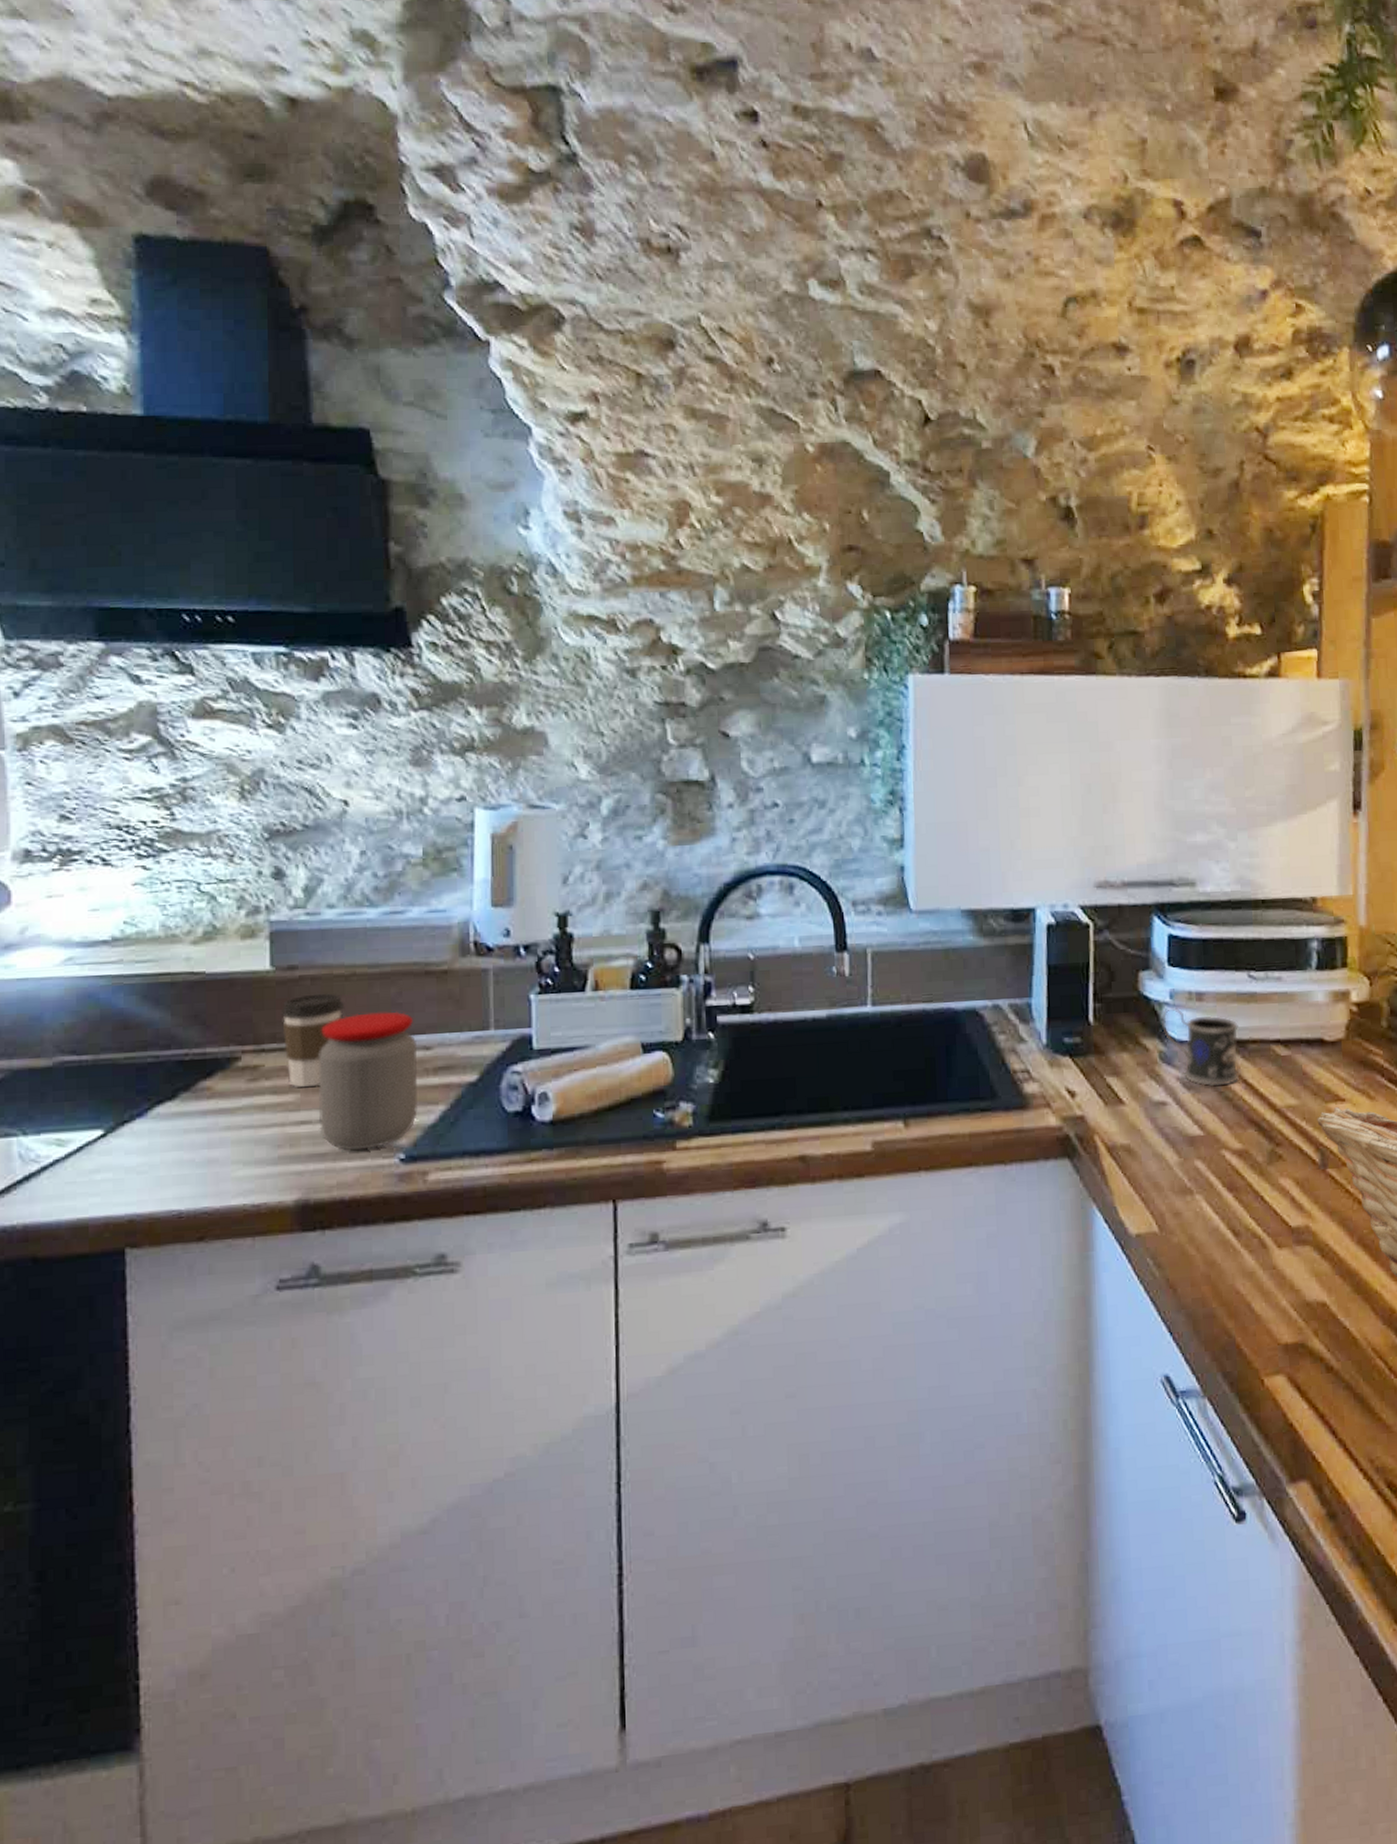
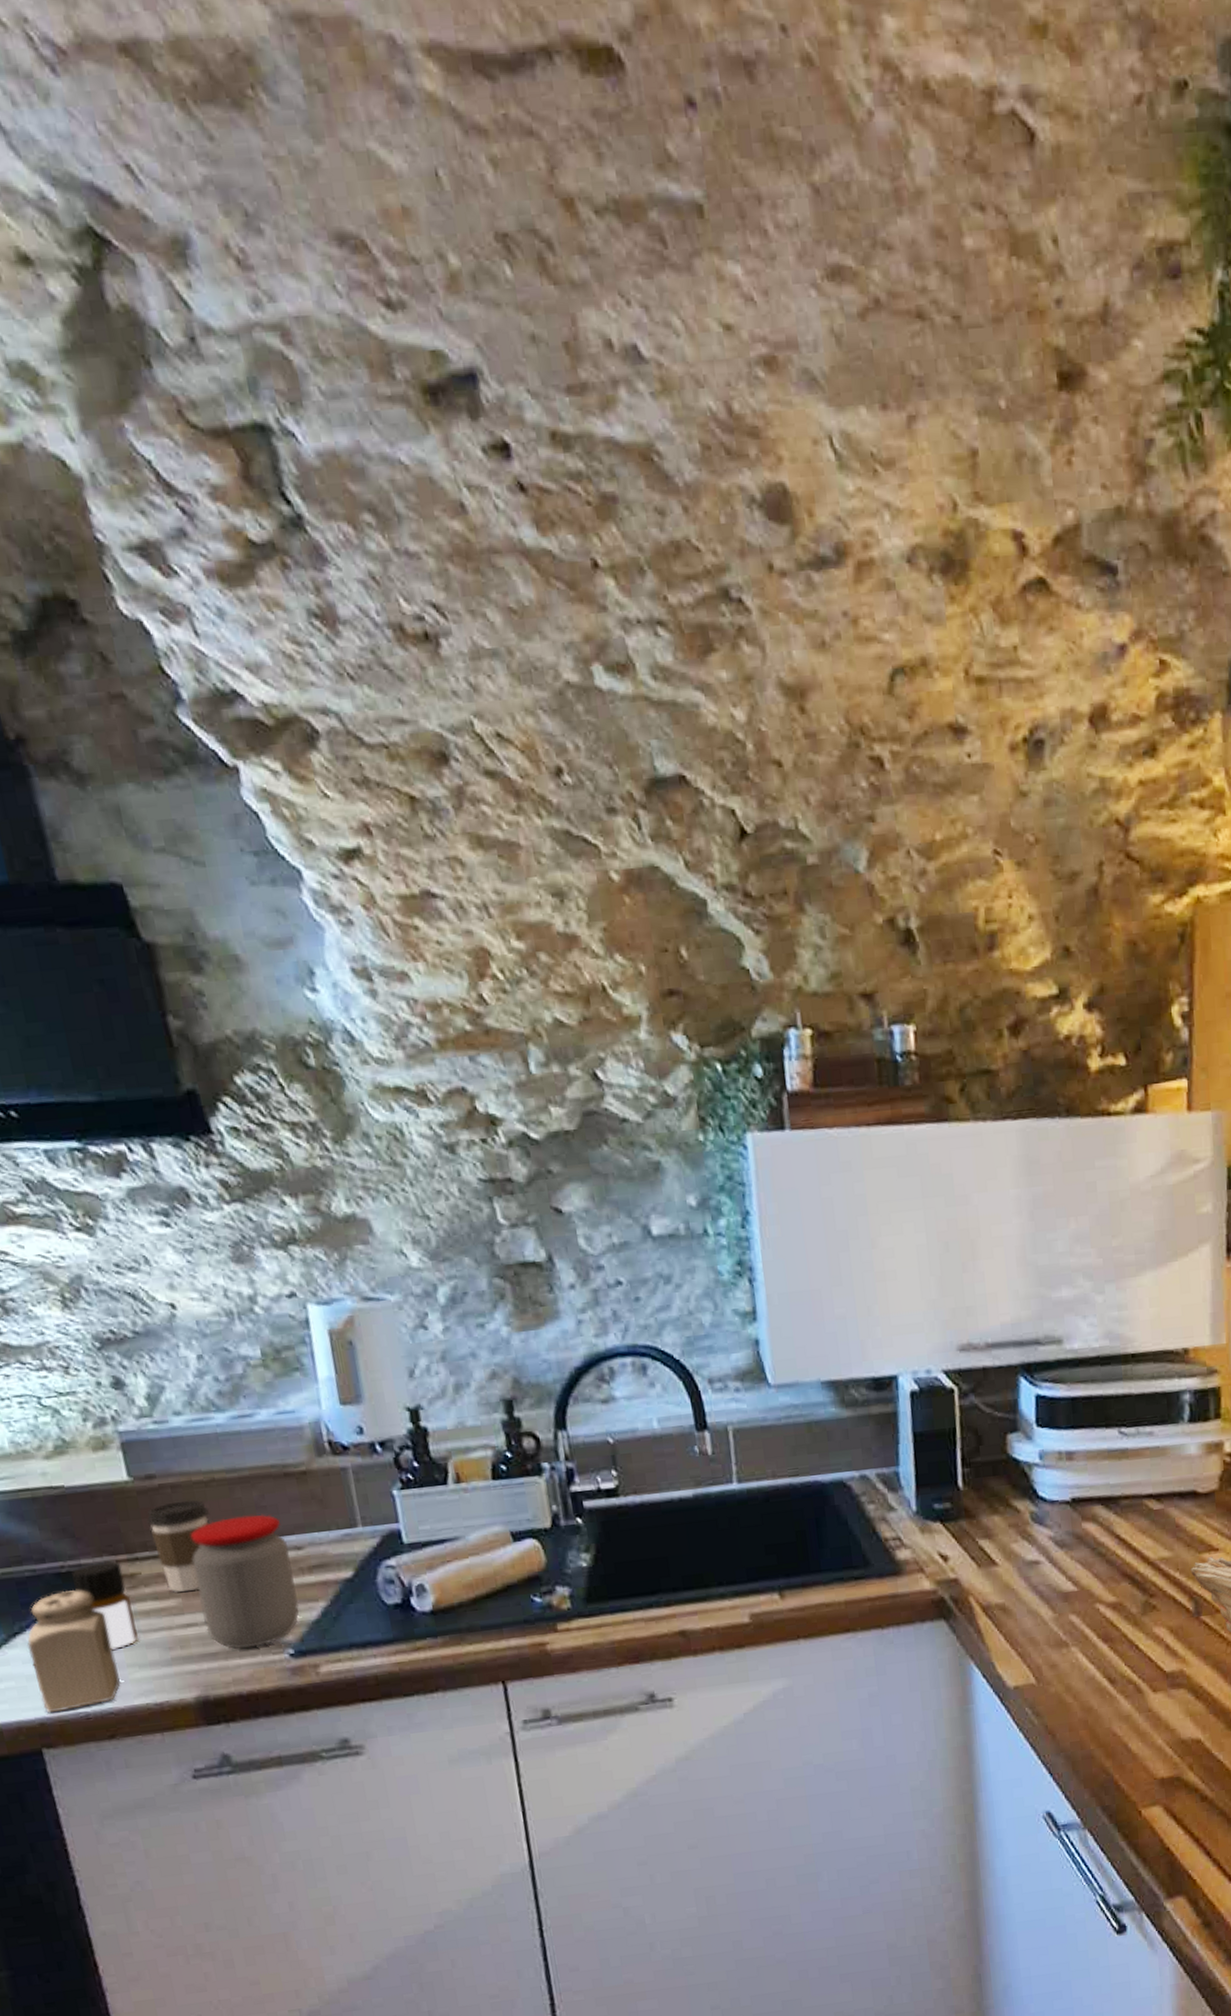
salt shaker: none [133,1079,222,1209] -> present [26,1590,120,1712]
bottle: none [195,1051,249,1146] -> present [71,1561,138,1651]
mug: present [1160,1007,1240,1087] -> none [1030,1467,1112,1544]

